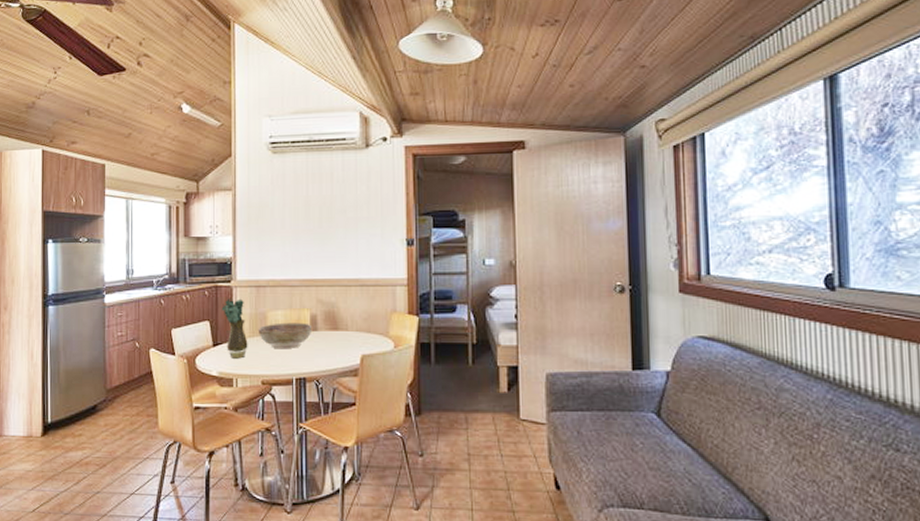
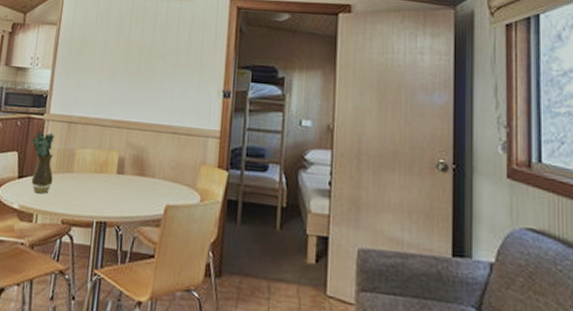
bowl: present [258,322,313,349] -> none [64,162,120,190]

